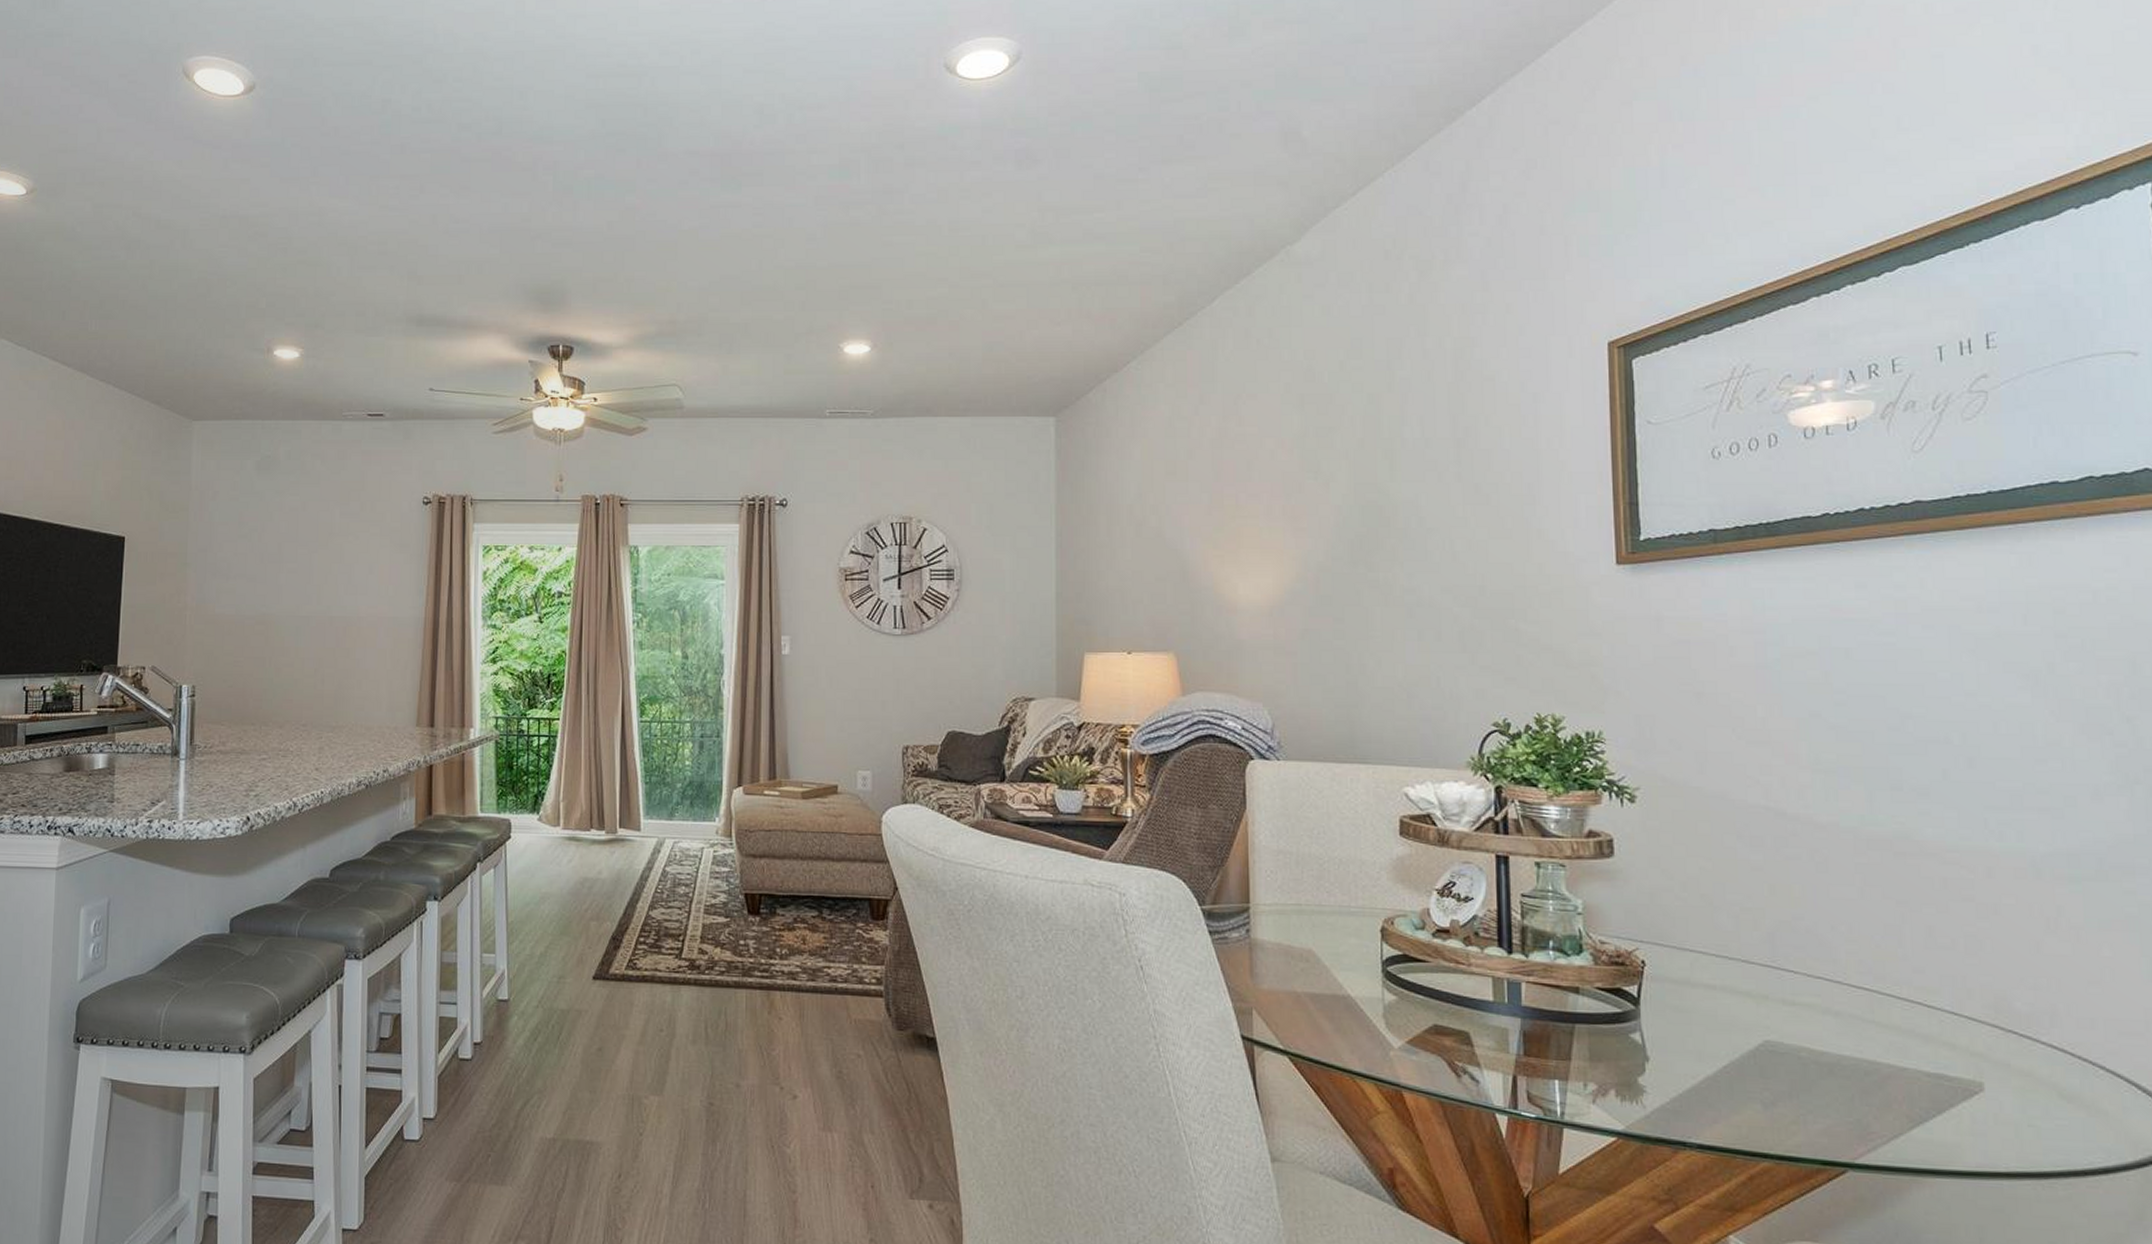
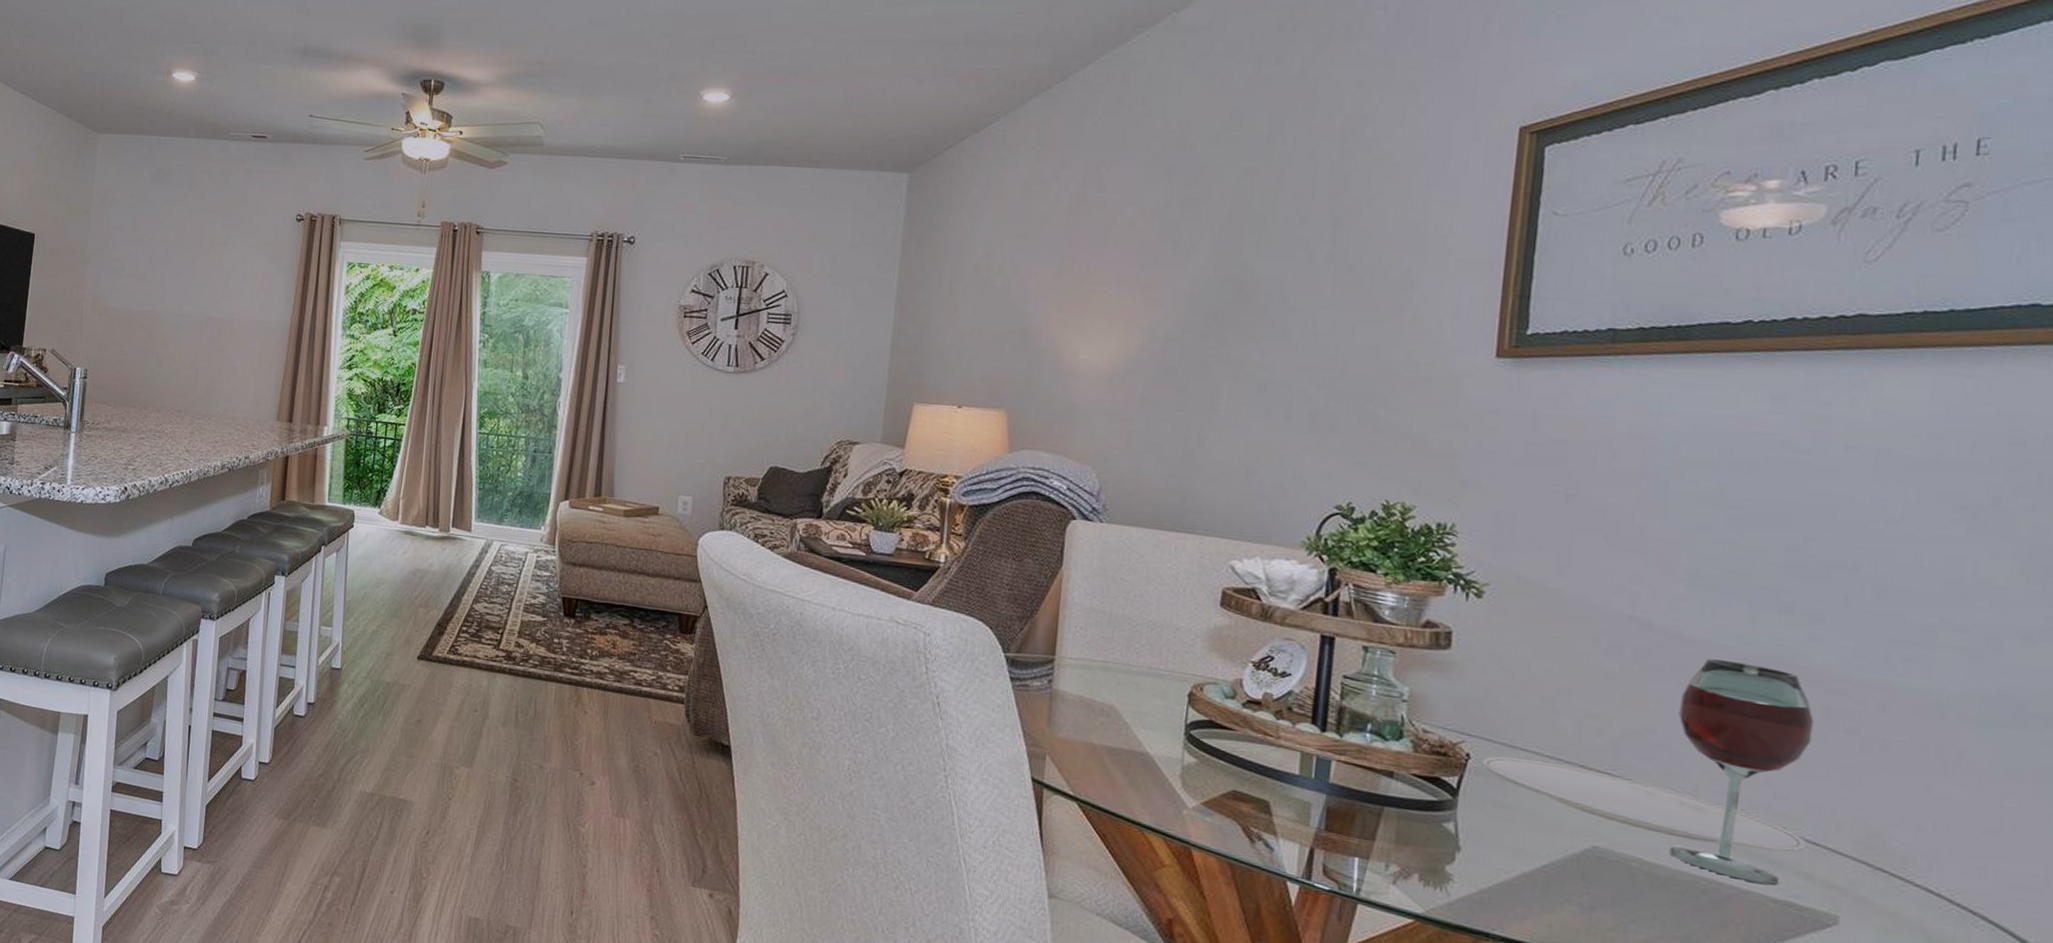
plate: none [1656,959,1948,1026] -> present [1482,756,1808,852]
wineglass: none [1819,841,1936,1060] -> present [1669,658,1814,885]

